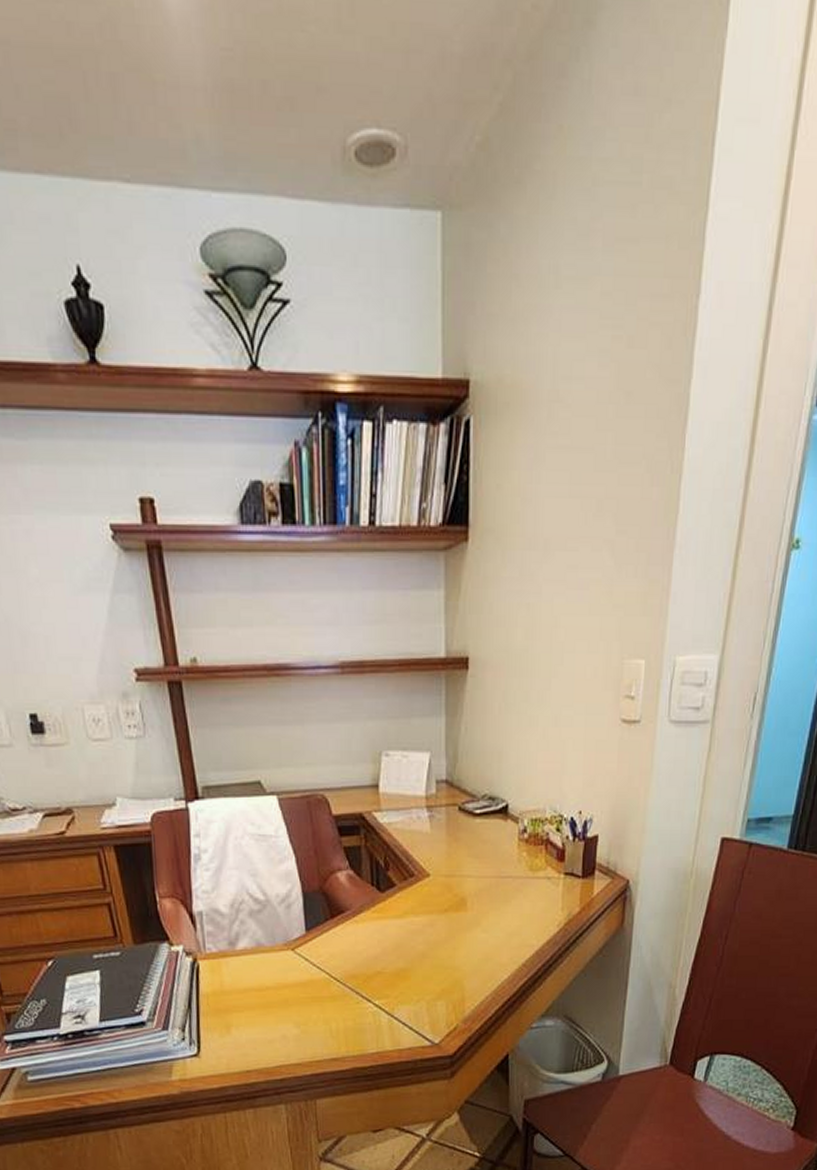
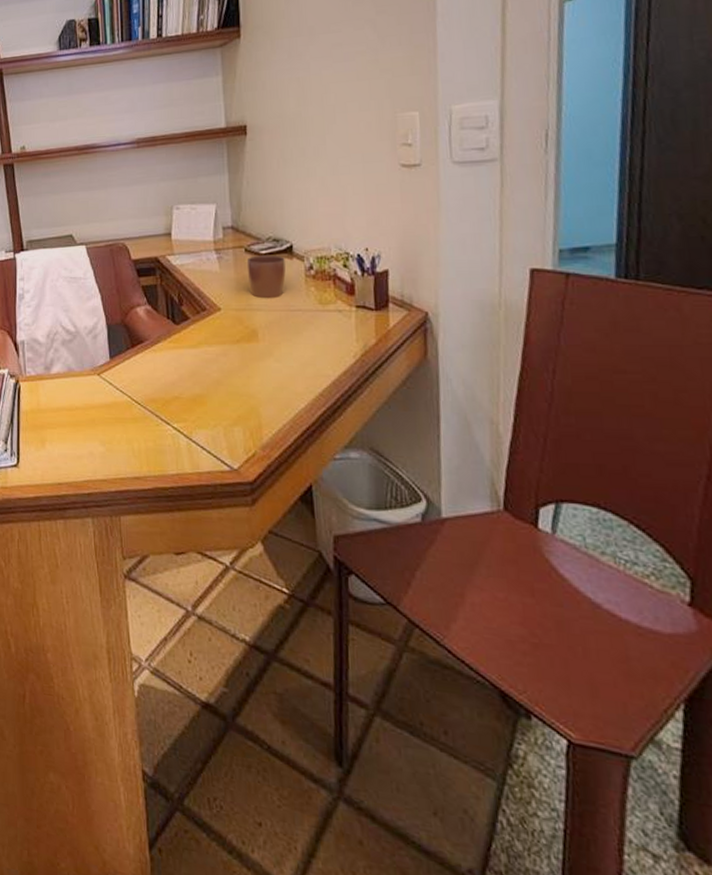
mug: none [459,815,499,864] -> present [246,255,286,299]

